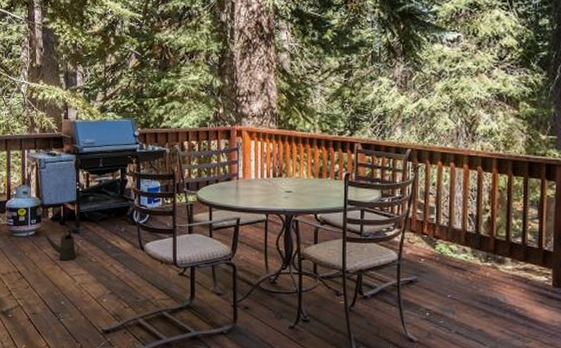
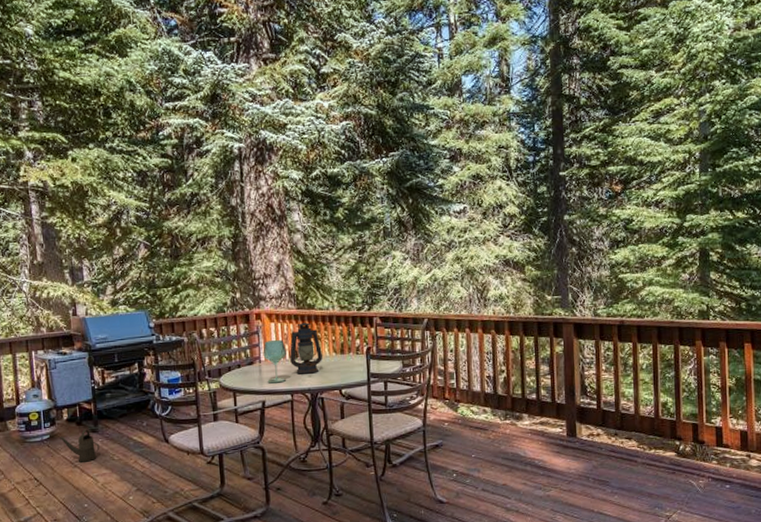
wine glass: none [241,158,264,202] -> present [263,340,286,384]
lantern: none [268,142,300,195] -> present [290,321,322,374]

